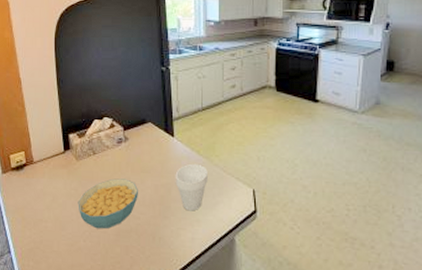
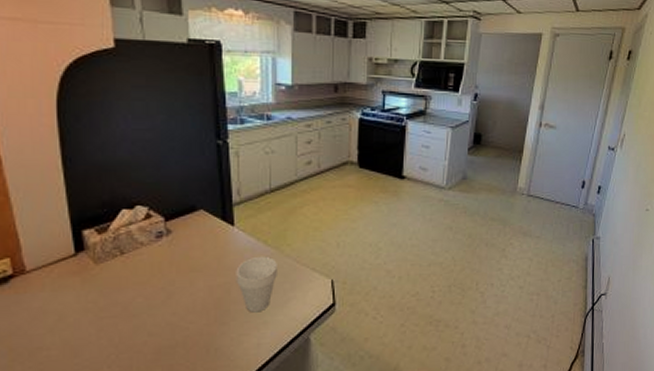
cereal bowl: present [78,178,138,229] -> none [98,282,186,349]

